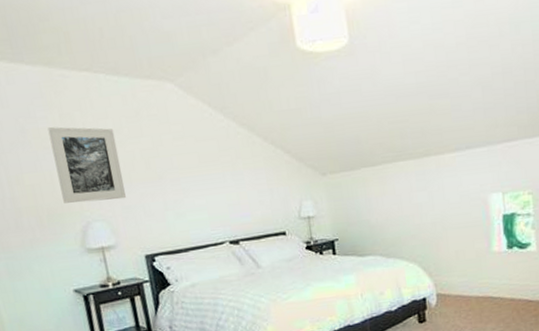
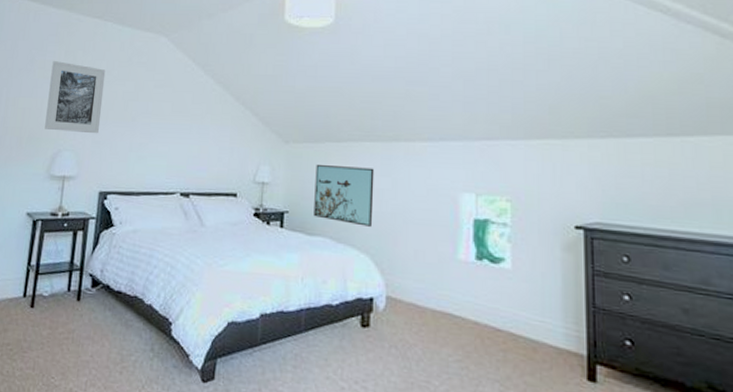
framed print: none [356,185,416,240] -> present [314,164,375,227]

